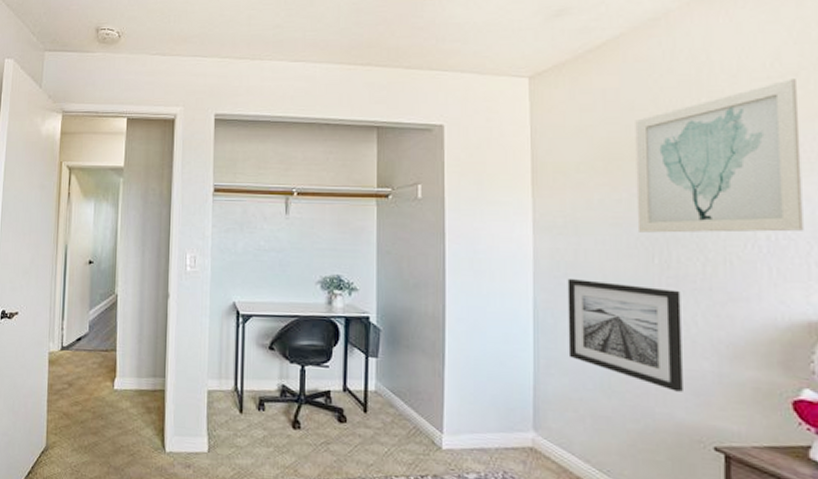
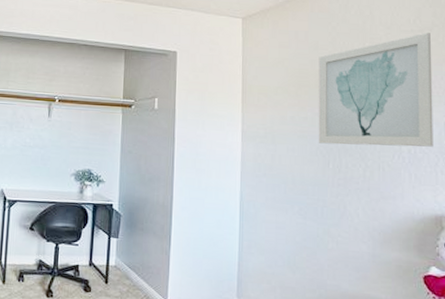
wall art: present [567,279,683,392] -> none [265,178,347,268]

